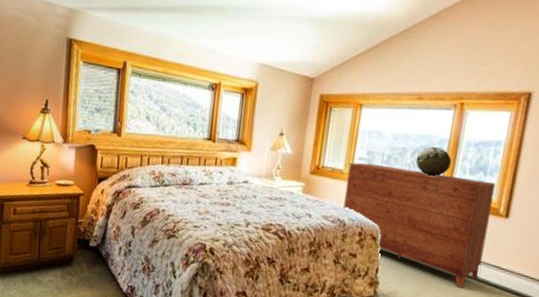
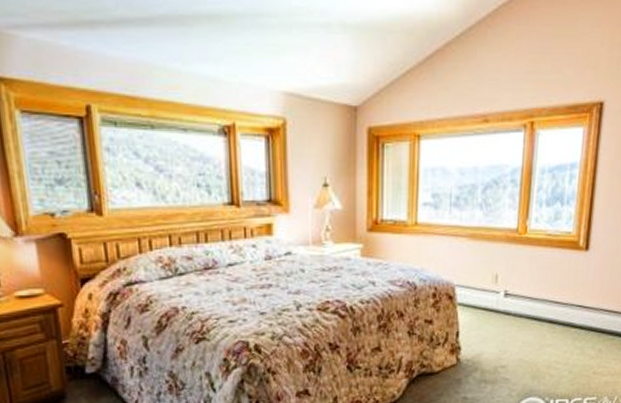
dresser: present [343,162,496,288] -> none [412,208,574,337]
decorative sphere: present [415,146,452,177] -> none [488,178,526,214]

